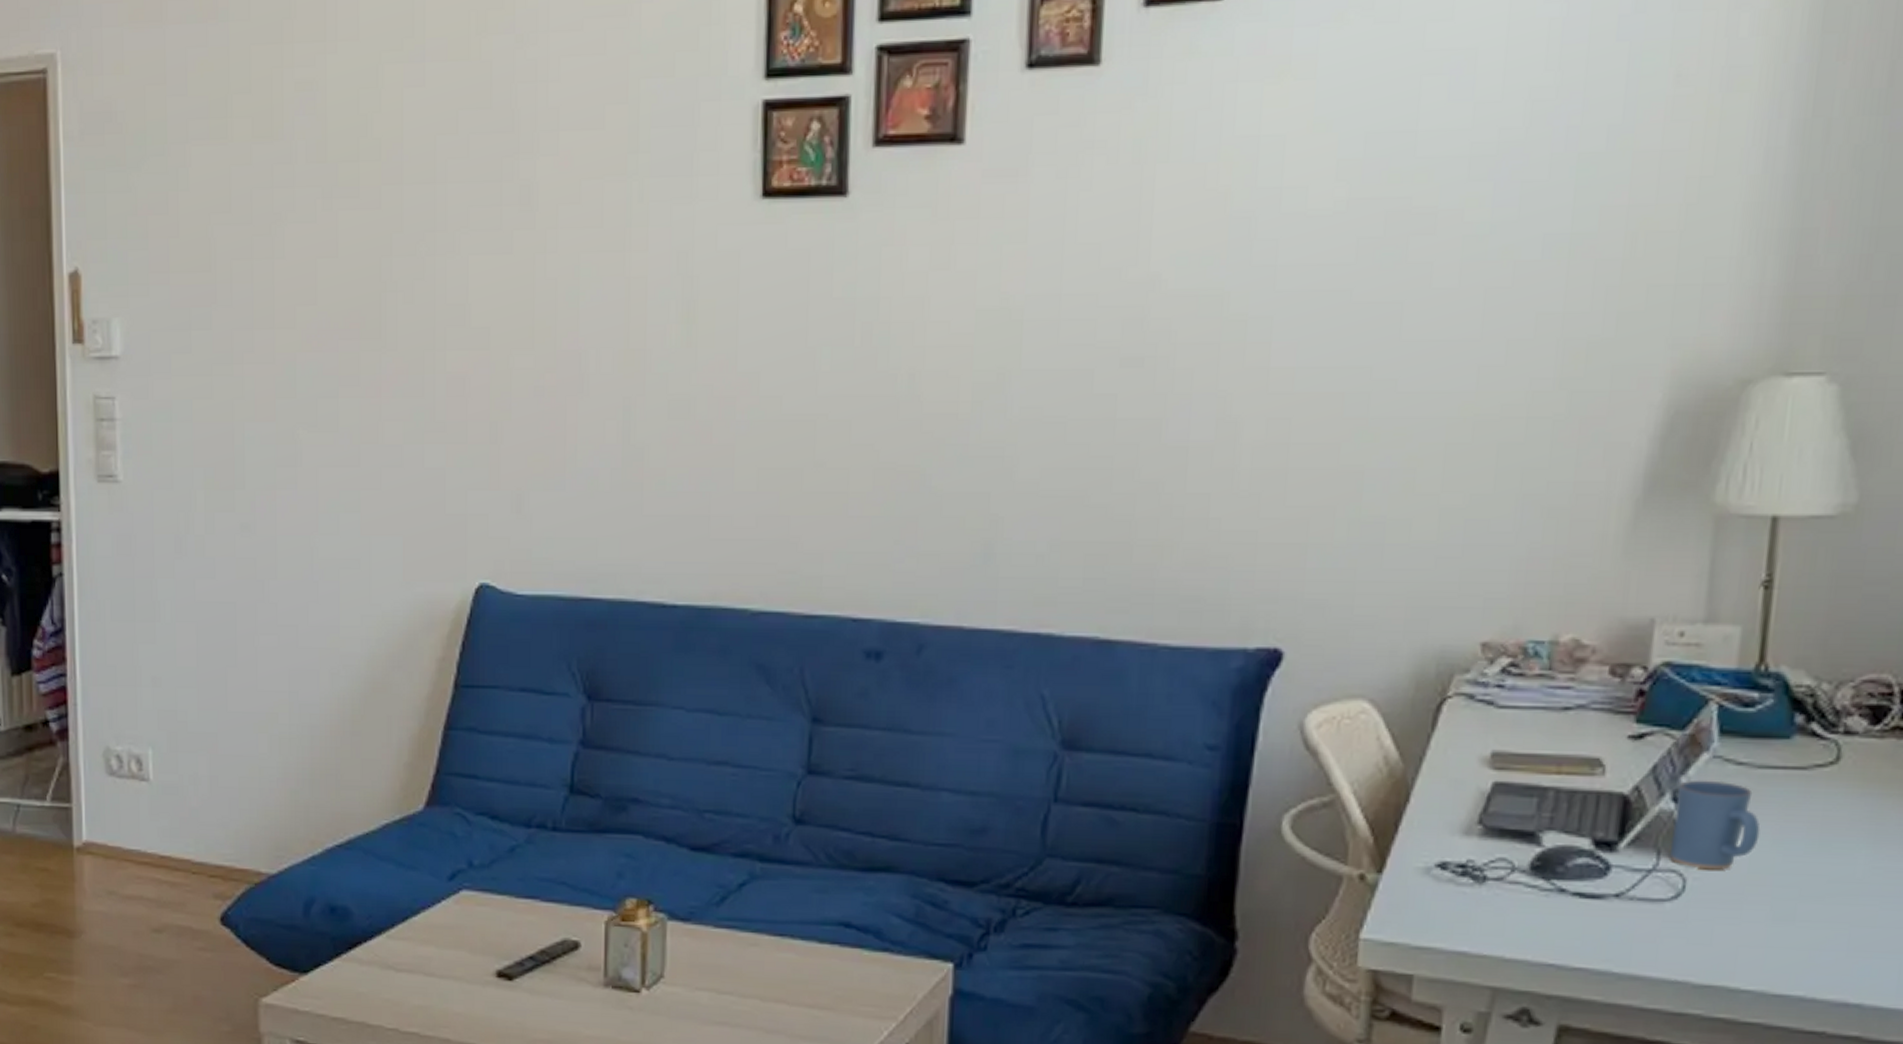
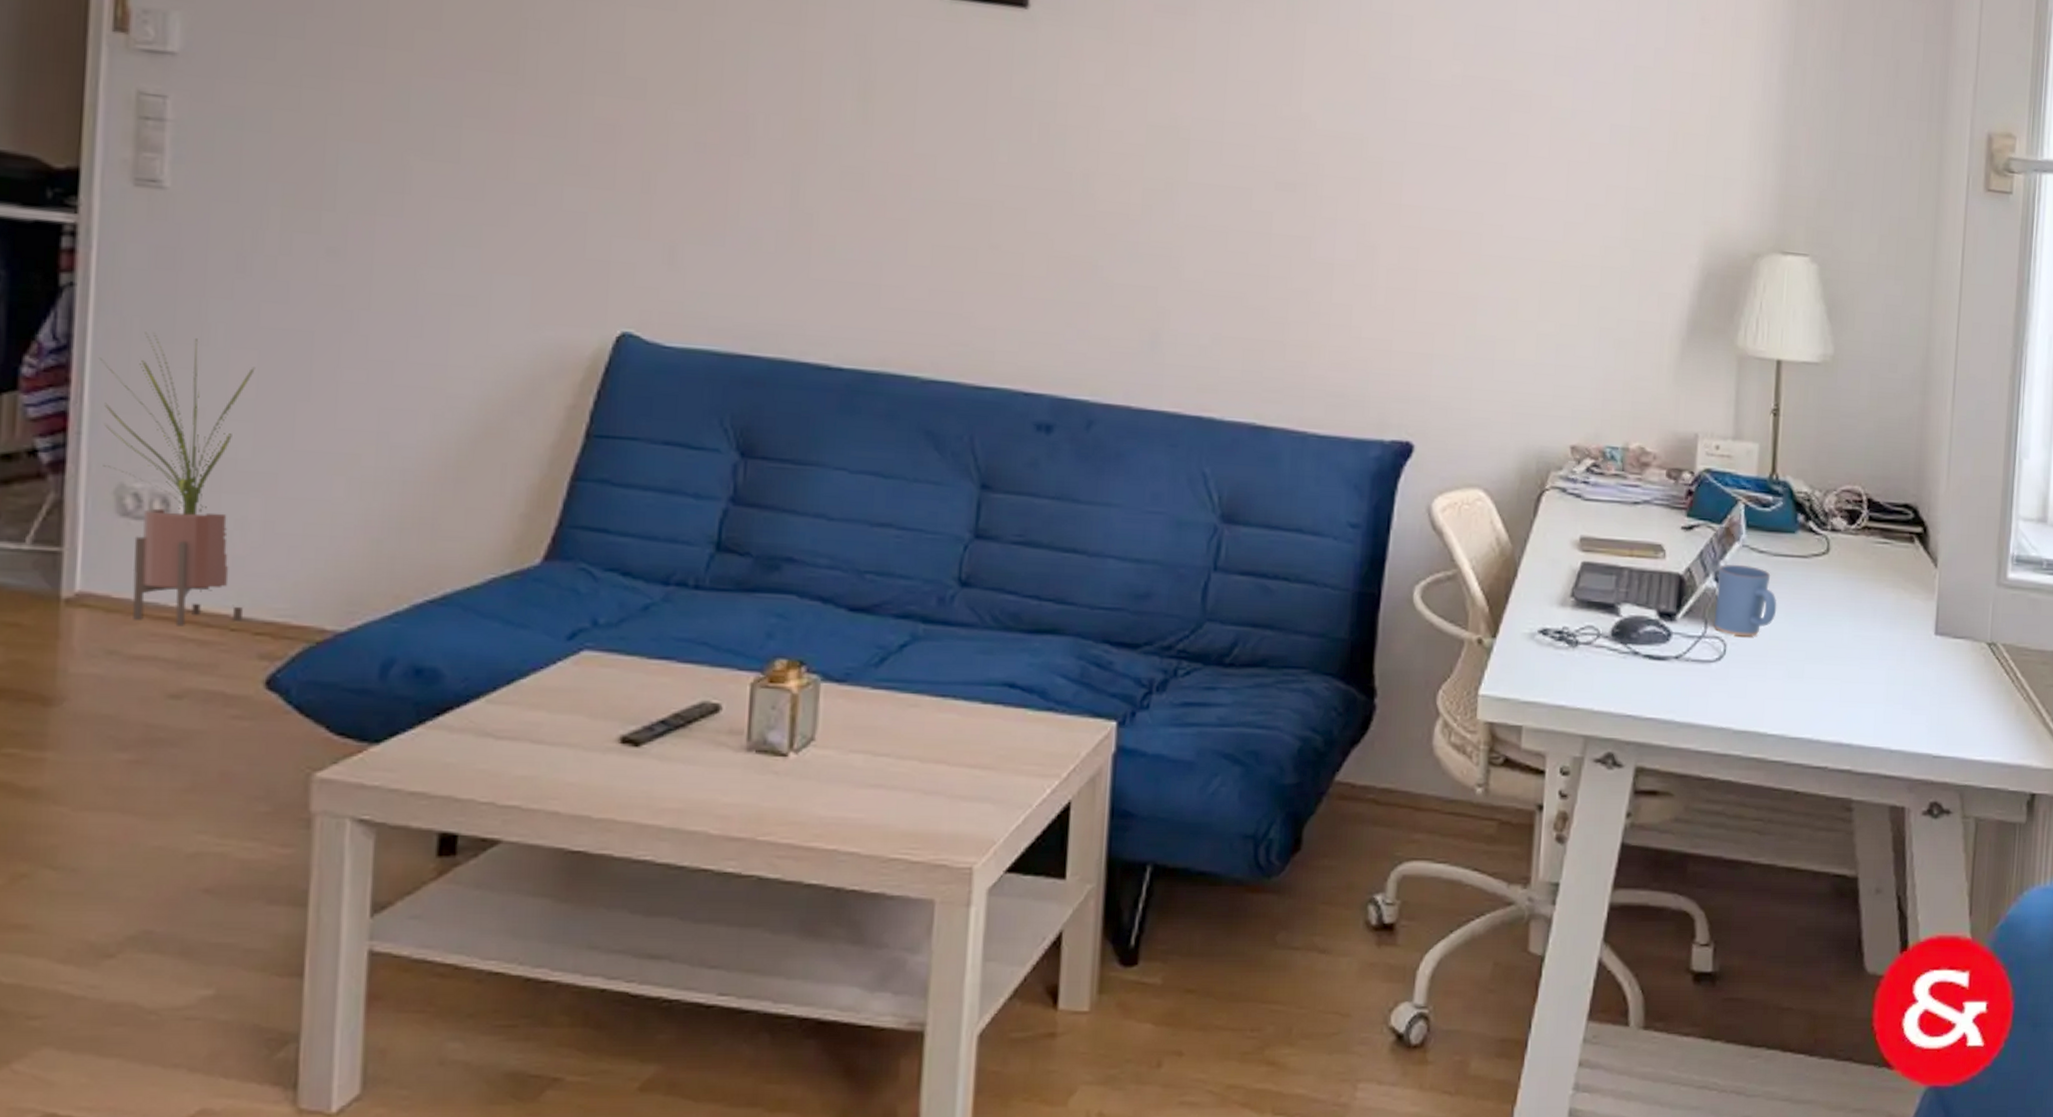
house plant: none [84,612,201,870] -> present [98,332,255,626]

